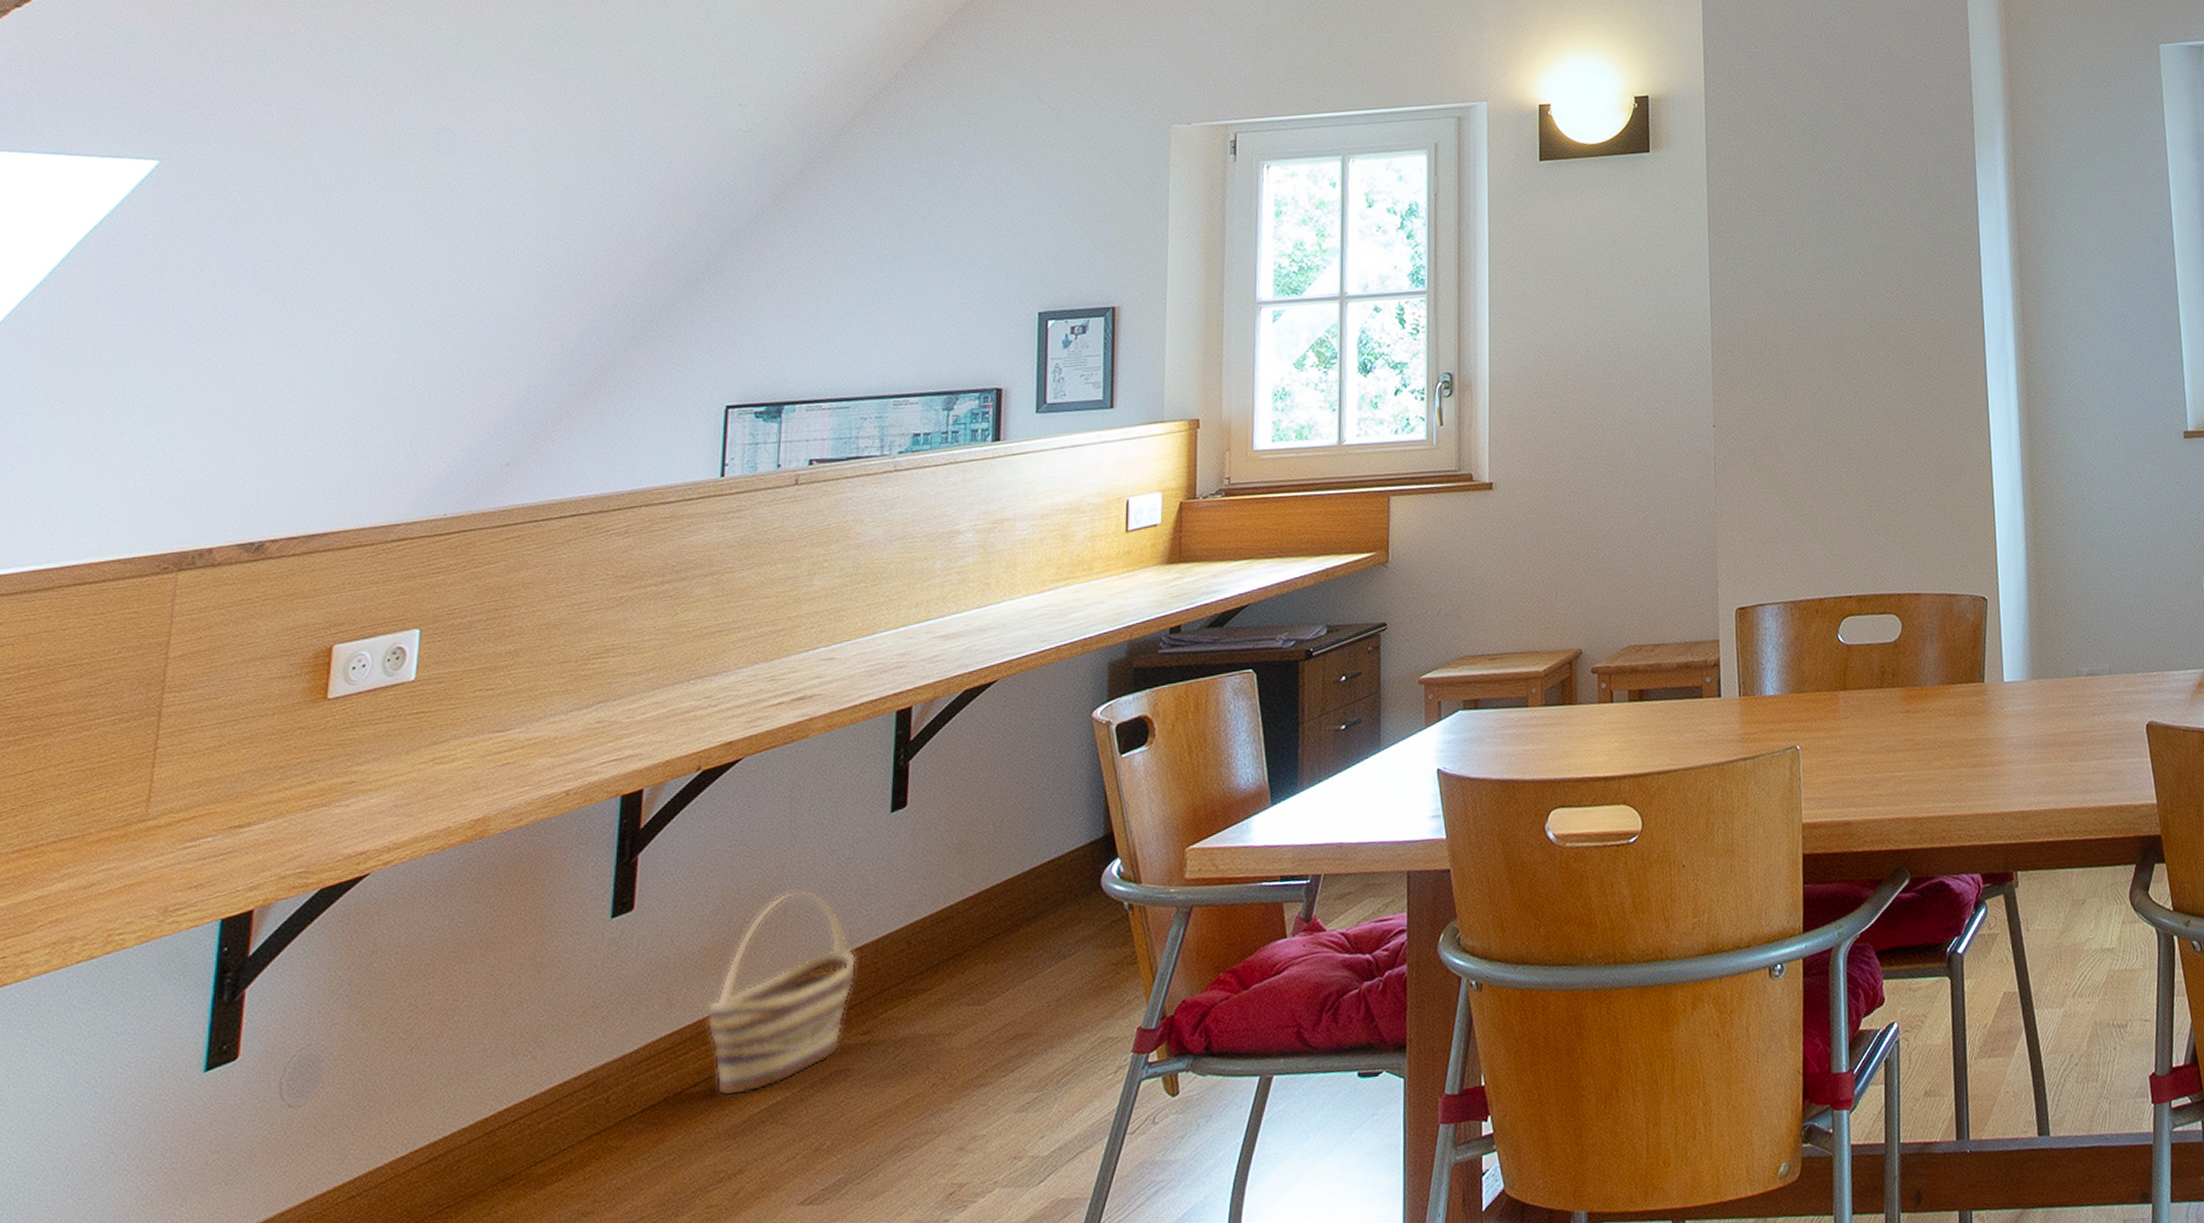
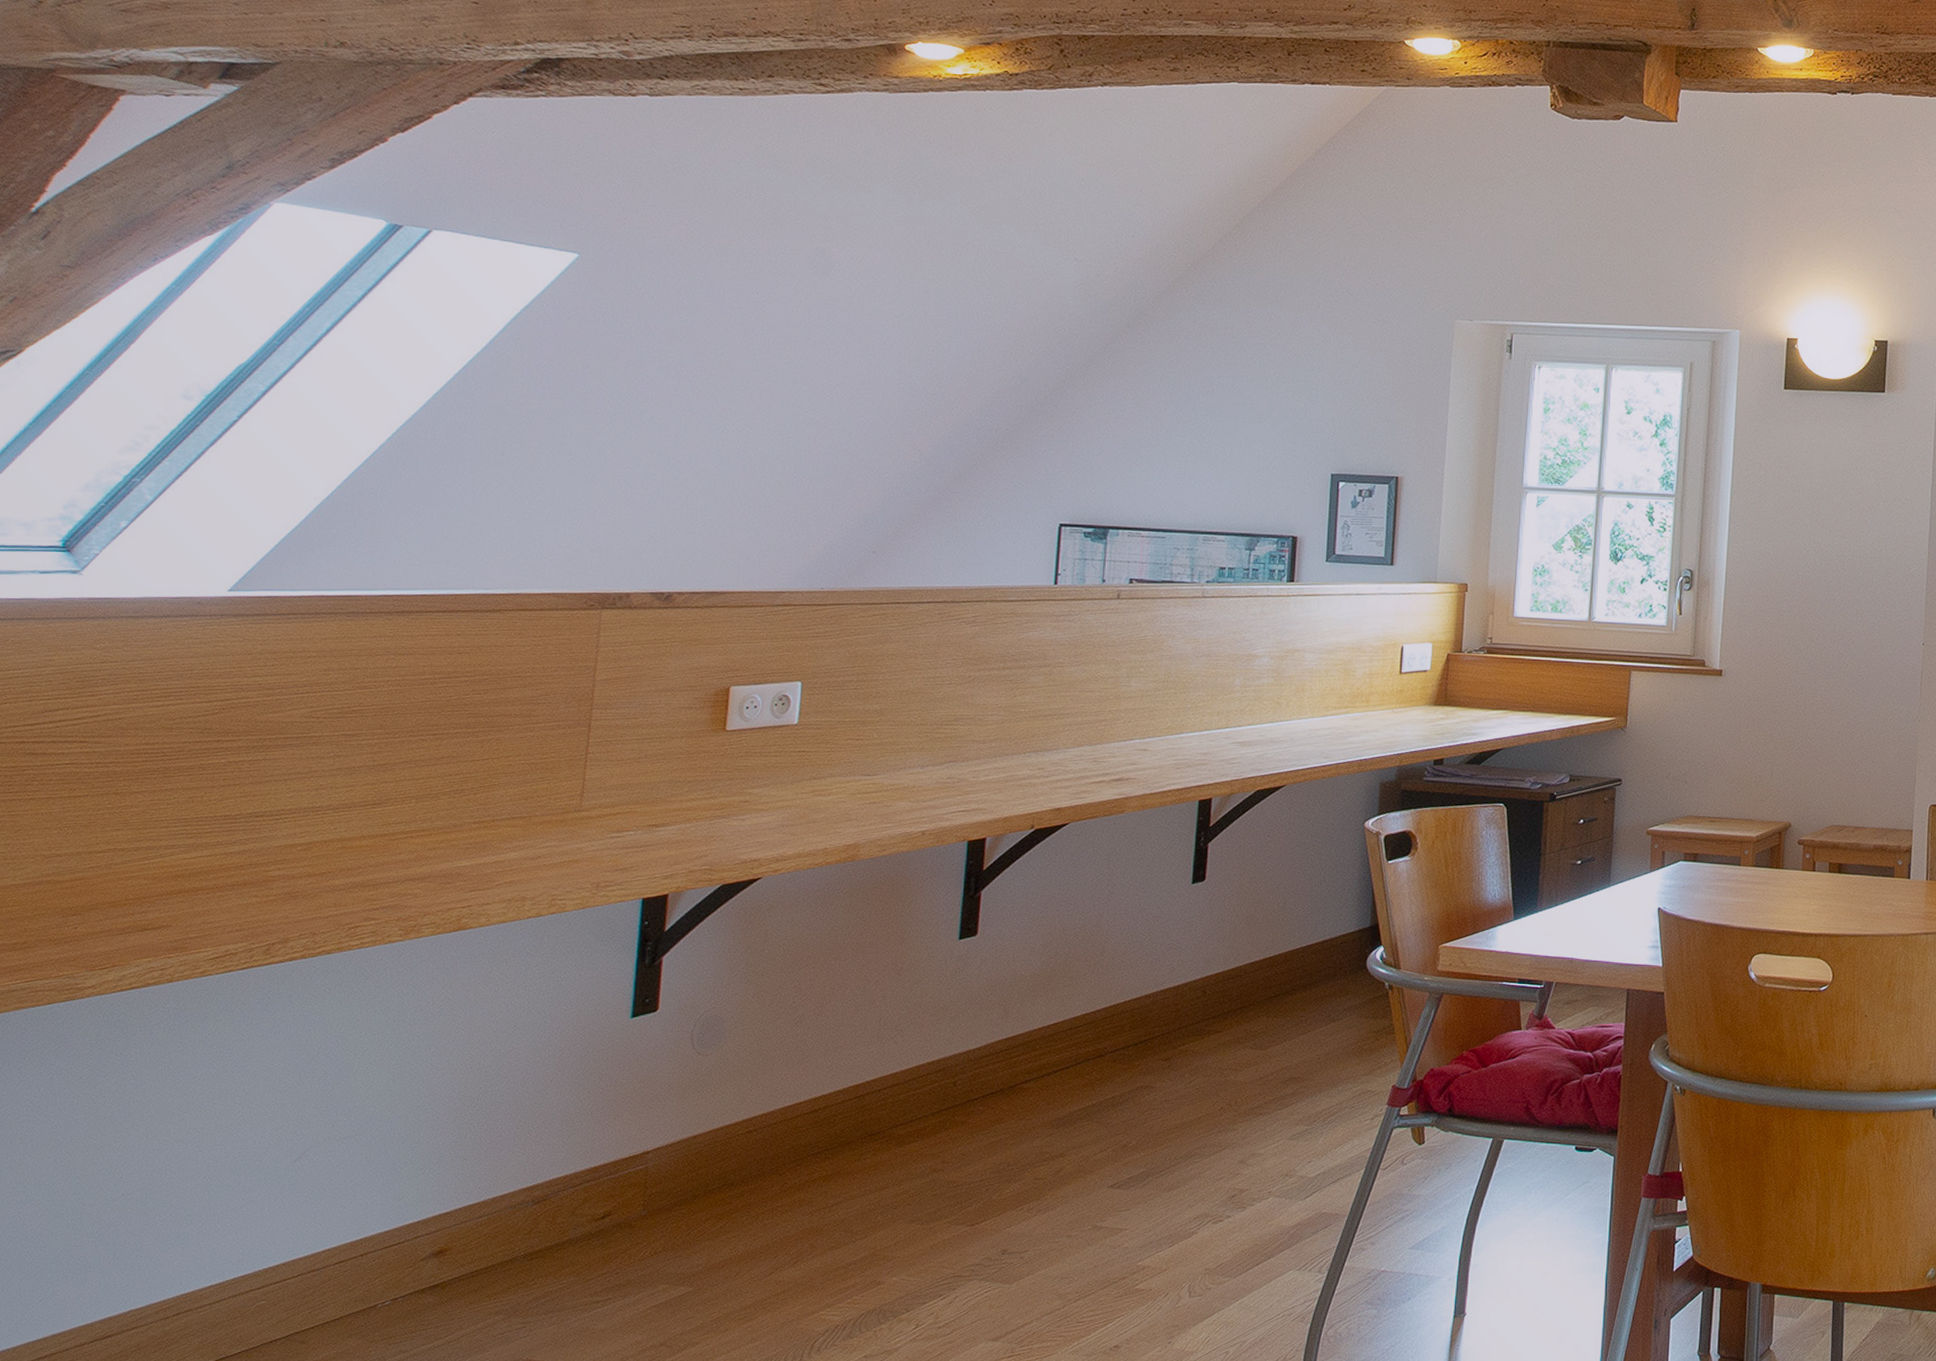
basket: present [707,891,856,1097] -> none [1036,938,1160,1095]

